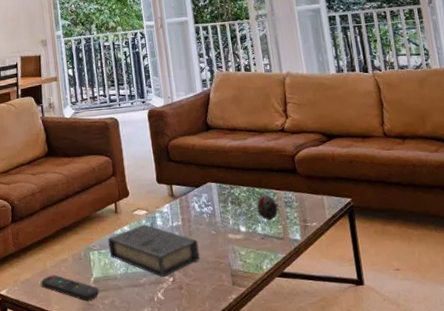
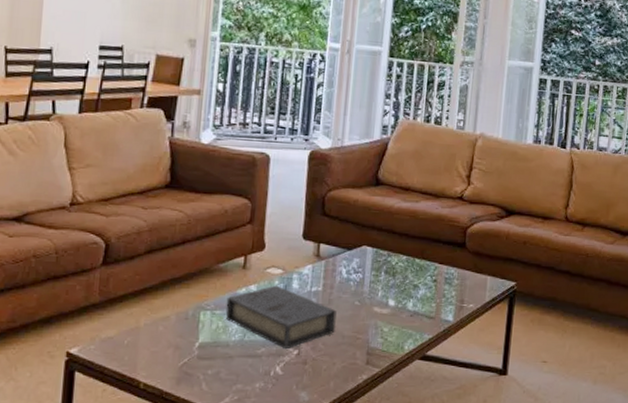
remote control: present [40,274,100,302] -> none [127,334,204,370]
decorative egg: present [256,194,279,221] -> none [412,266,437,297]

